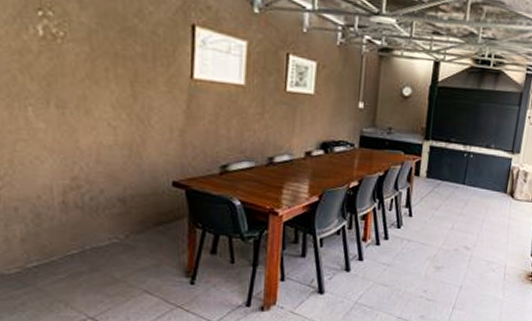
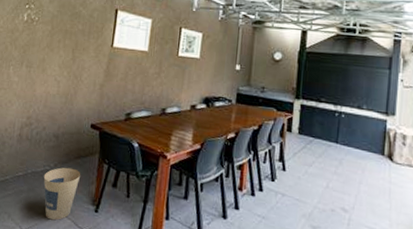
trash can: none [111,237,166,301] -> present [43,167,81,221]

